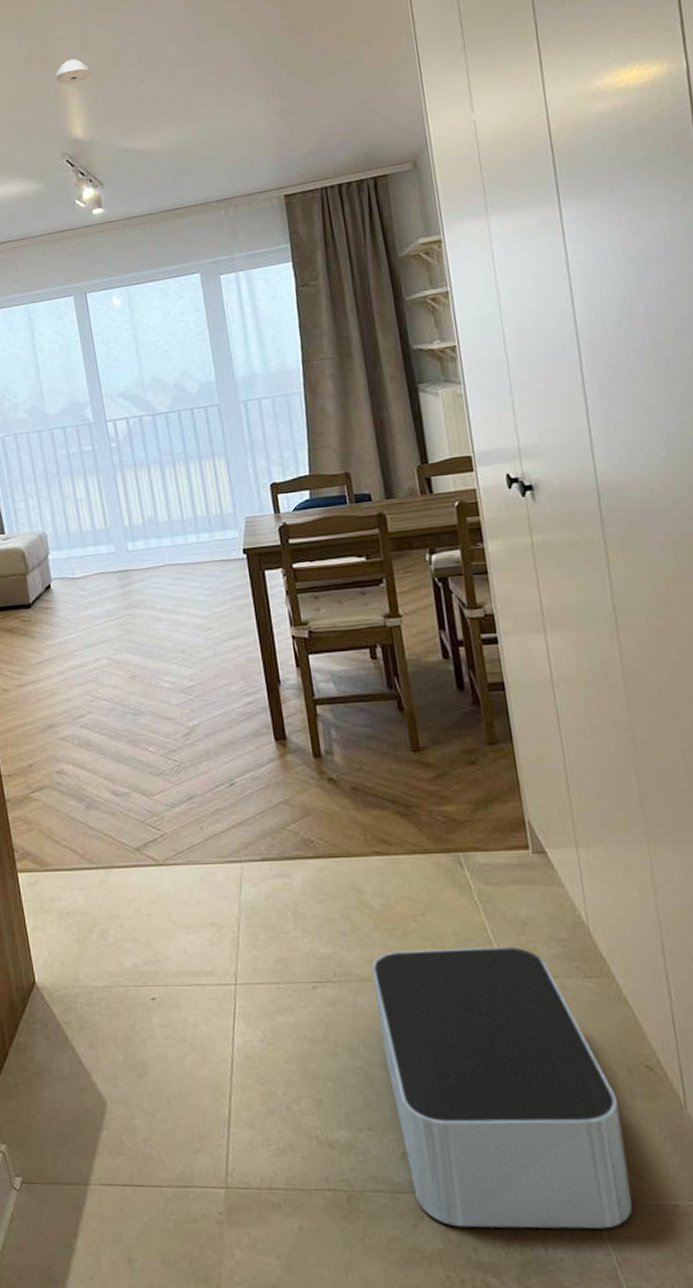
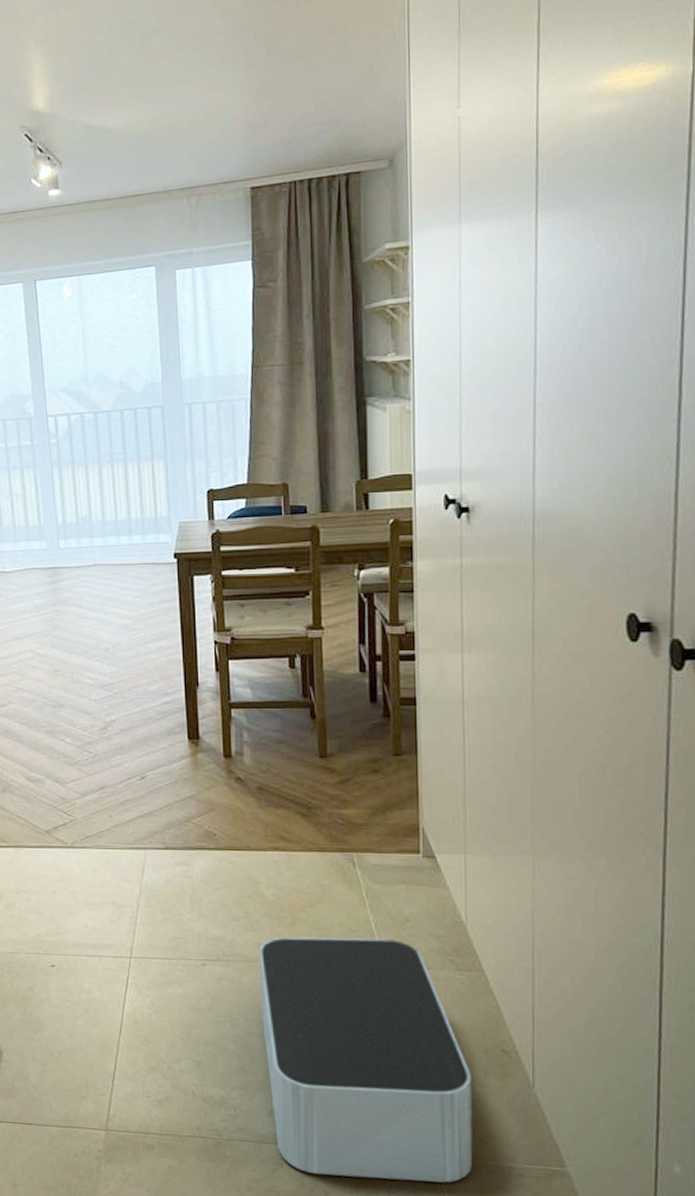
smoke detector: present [56,59,91,84] -> none [20,20,58,49]

